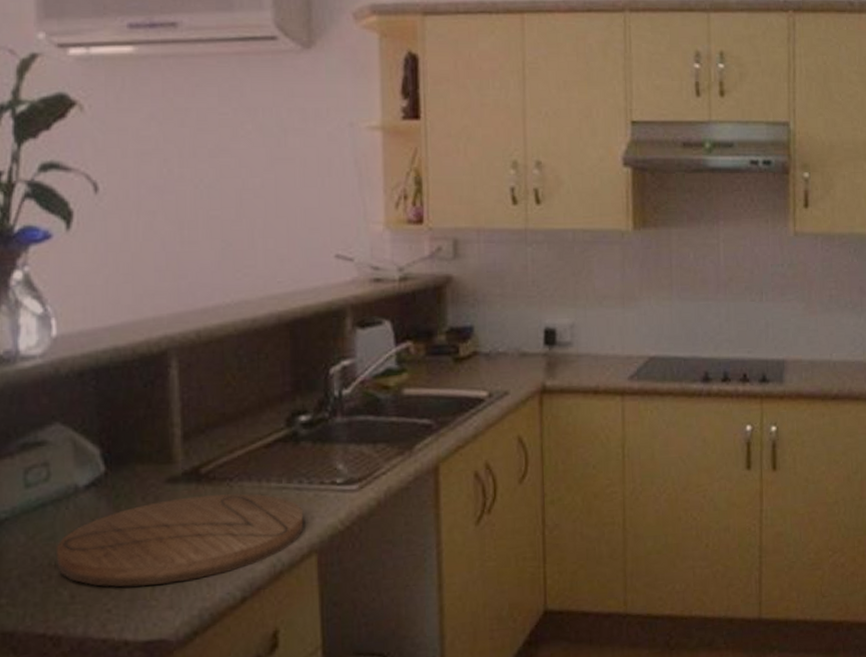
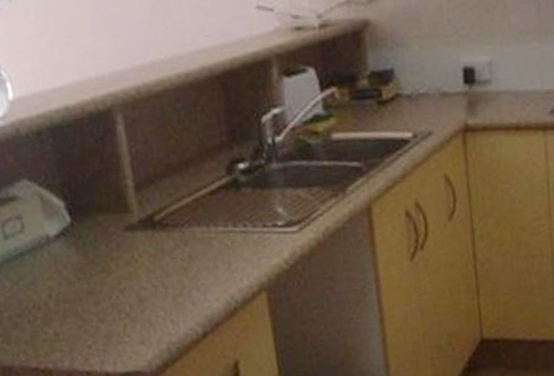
cutting board: present [55,493,304,587] -> none [37,238,253,326]

